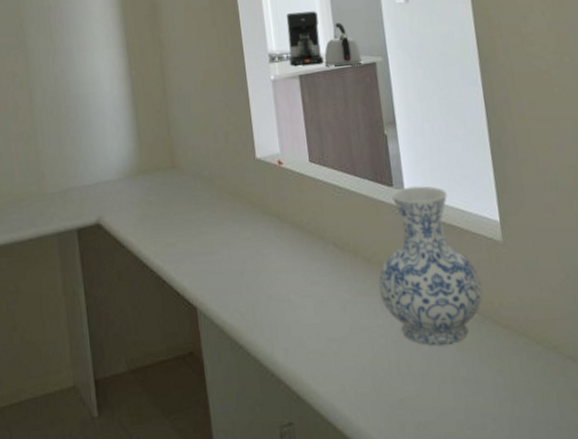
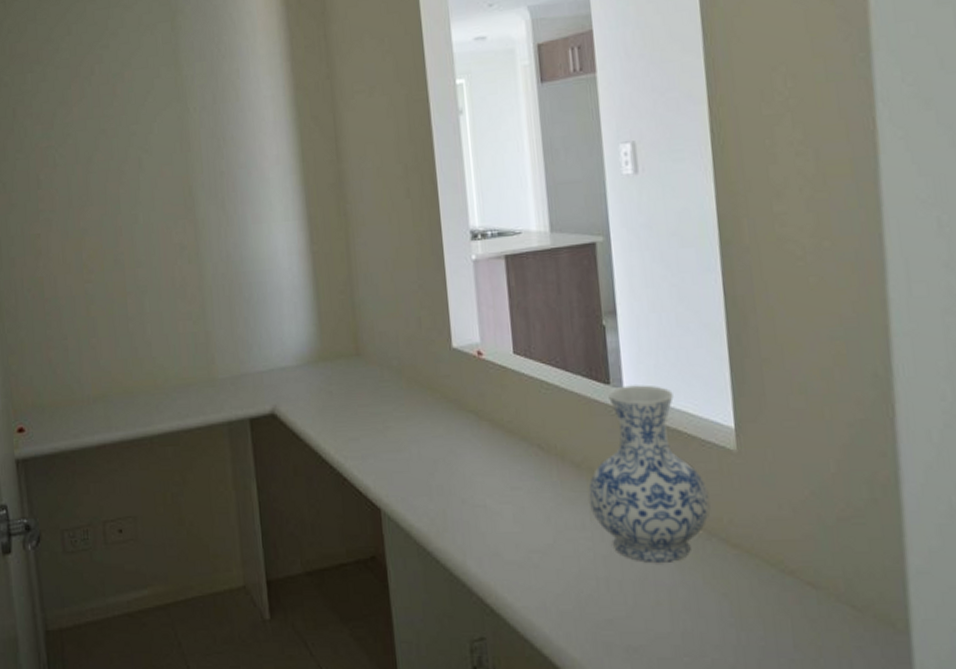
coffee maker: present [286,11,324,66] -> none [492,182,534,245]
kettle: present [324,22,363,67] -> none [535,196,580,247]

